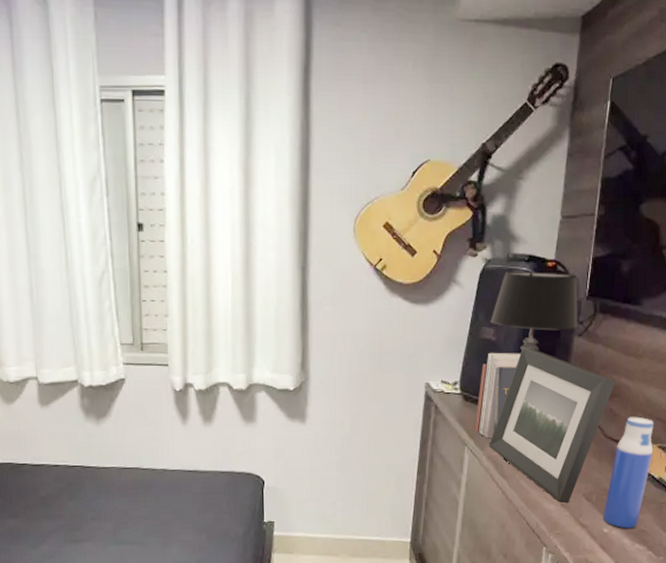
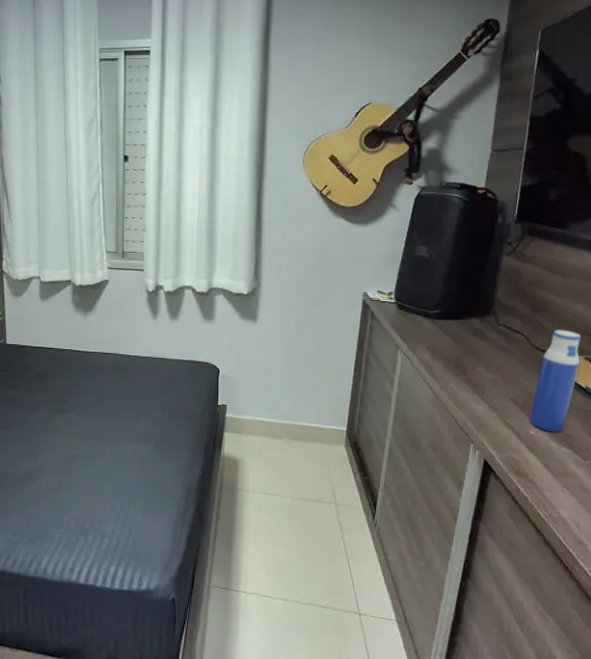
books: present [474,352,520,439] -> none [407,267,451,344]
picture frame: present [489,346,616,504] -> none [421,263,543,406]
table lamp: present [490,272,578,351] -> none [423,198,507,268]

